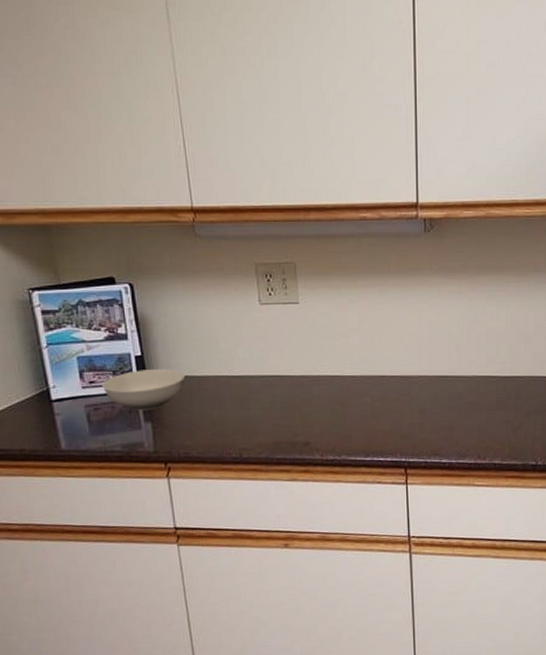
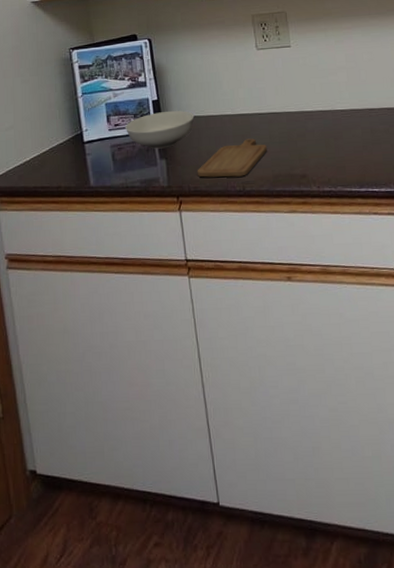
chopping board: none [188,403,269,444] -> present [197,138,268,178]

